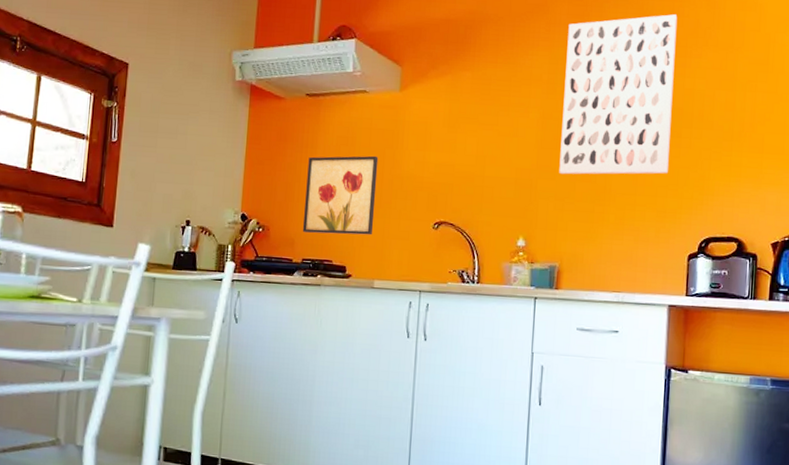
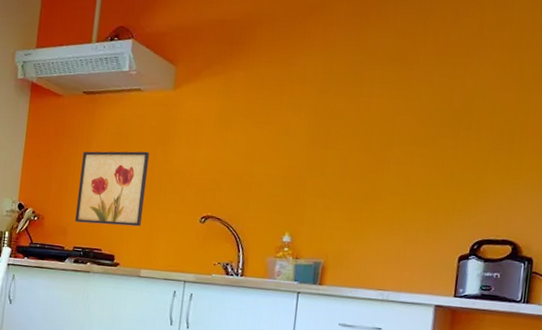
wall art: present [559,14,678,175] -> none [328,14,462,175]

